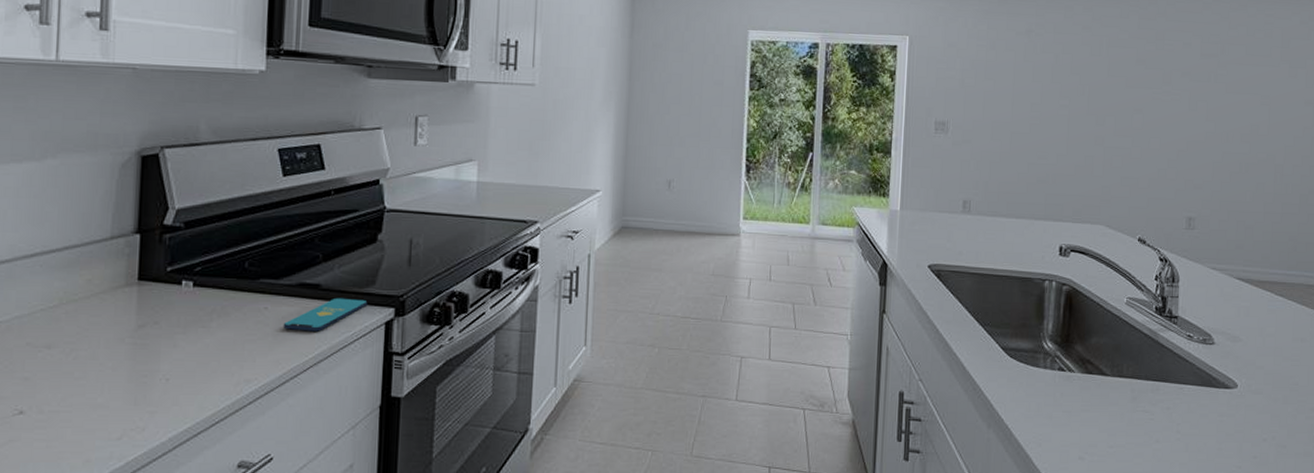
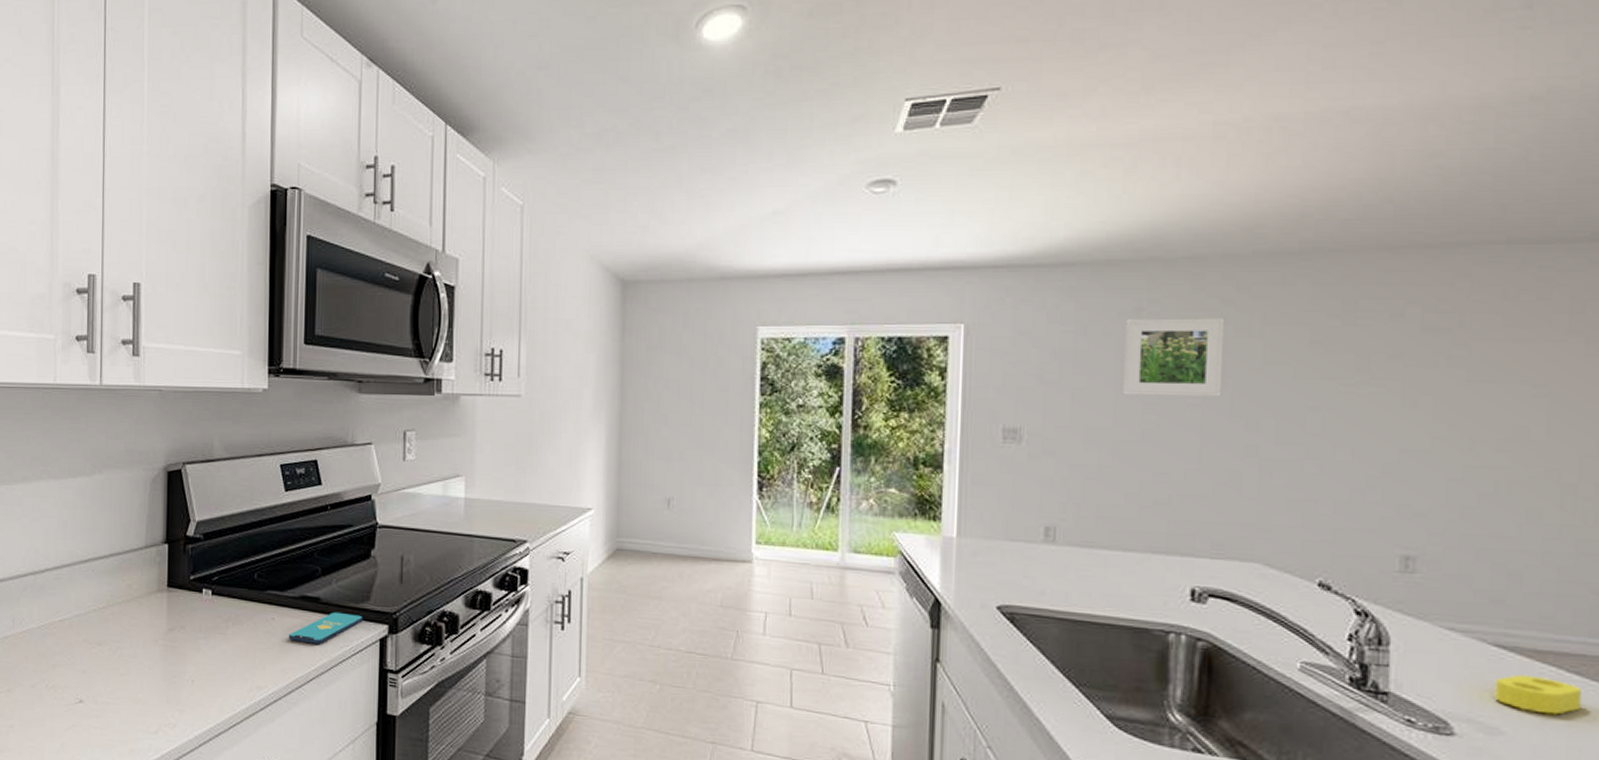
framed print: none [1018,38,1085,100] -> present [1123,318,1225,397]
sponge: none [1237,298,1284,325] -> present [1495,674,1583,715]

